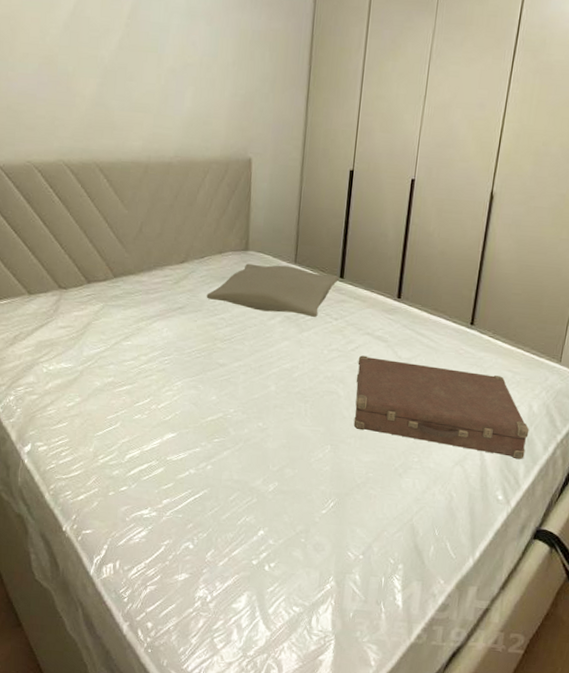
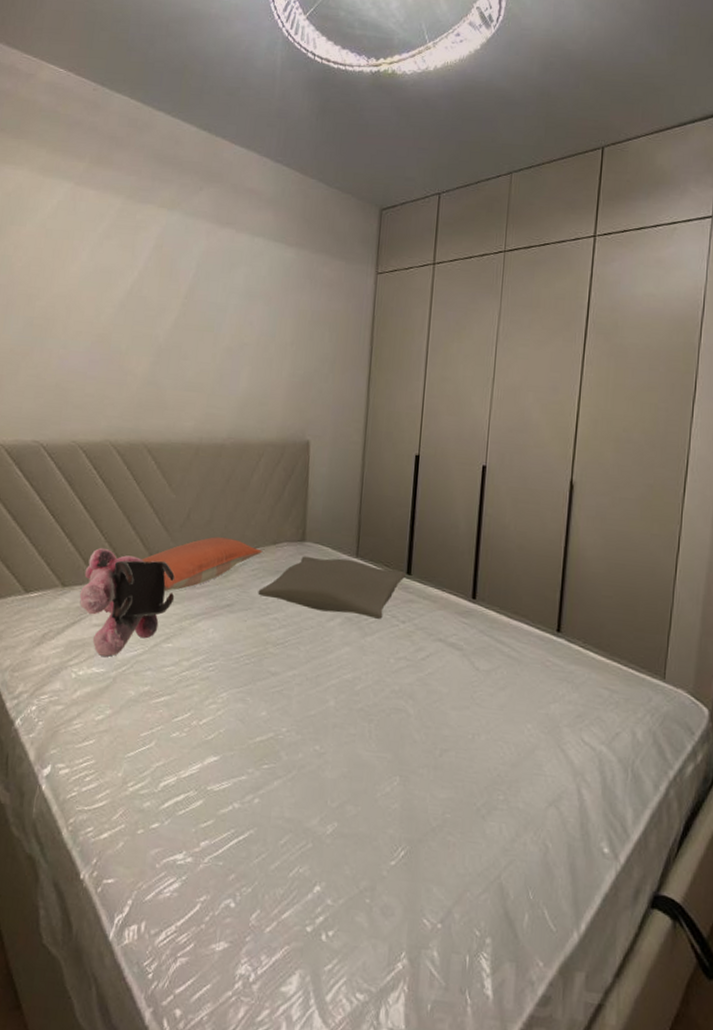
stuffed bear: none [45,259,132,354] -> present [79,547,175,657]
pillow: none [100,248,210,298] -> present [142,537,263,592]
suitcase: present [353,355,530,460] -> none [426,665,635,801]

